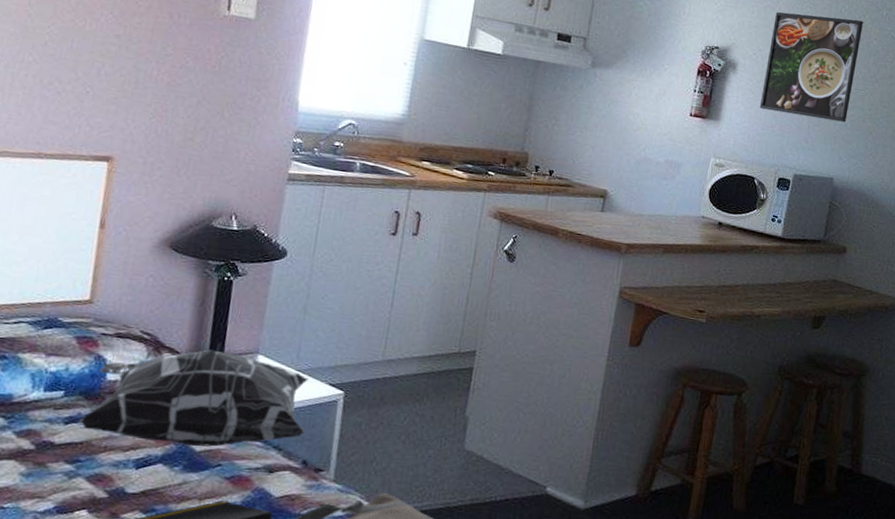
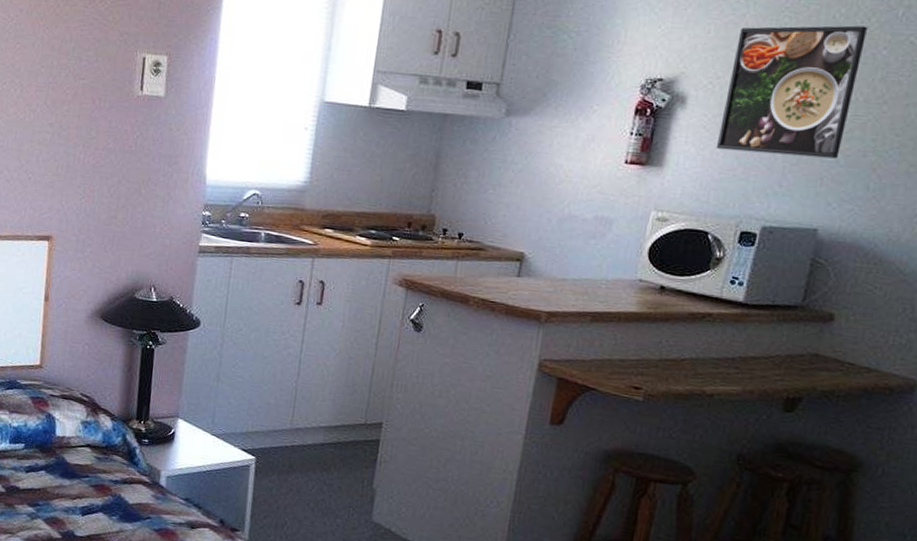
decorative pillow: present [78,349,309,447] -> none [36,412,223,501]

